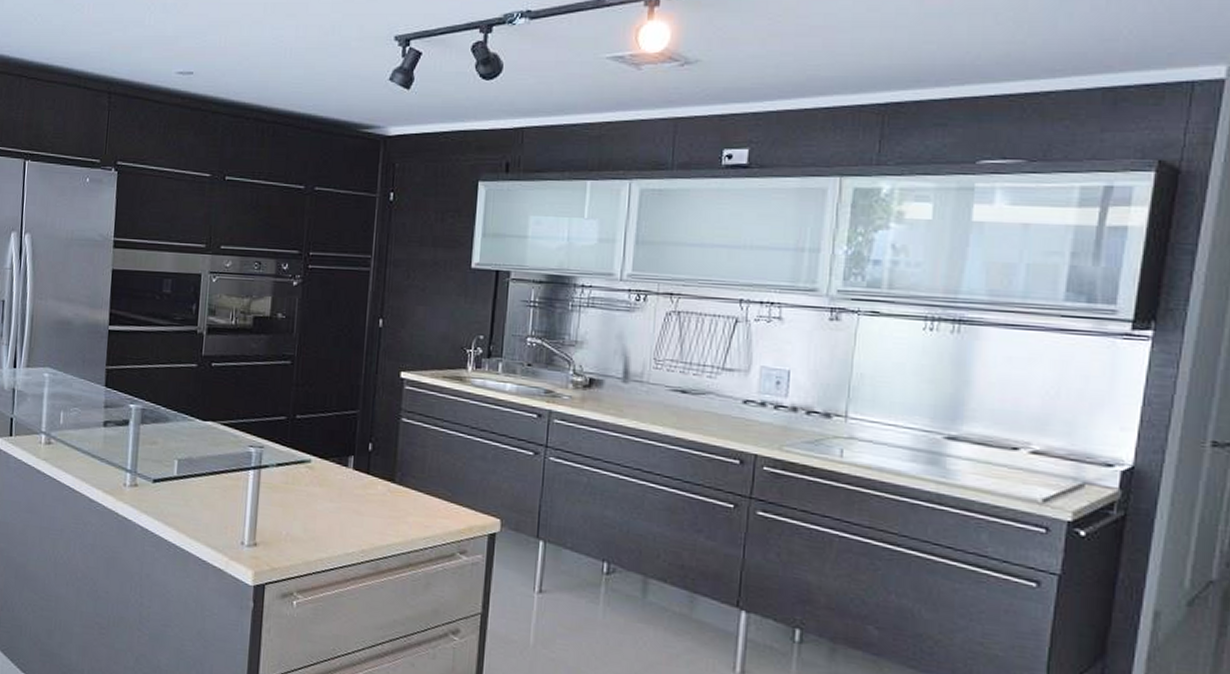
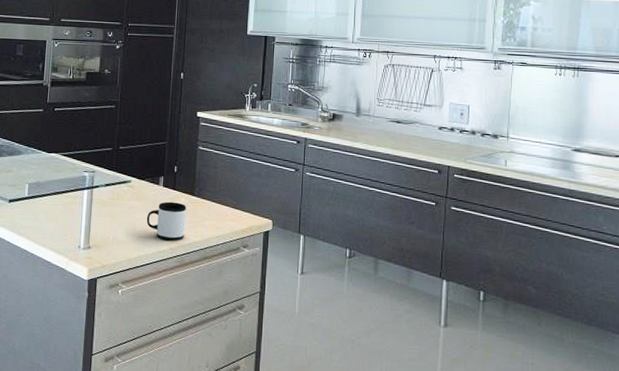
mug: none [330,489,384,541] -> present [146,201,186,241]

